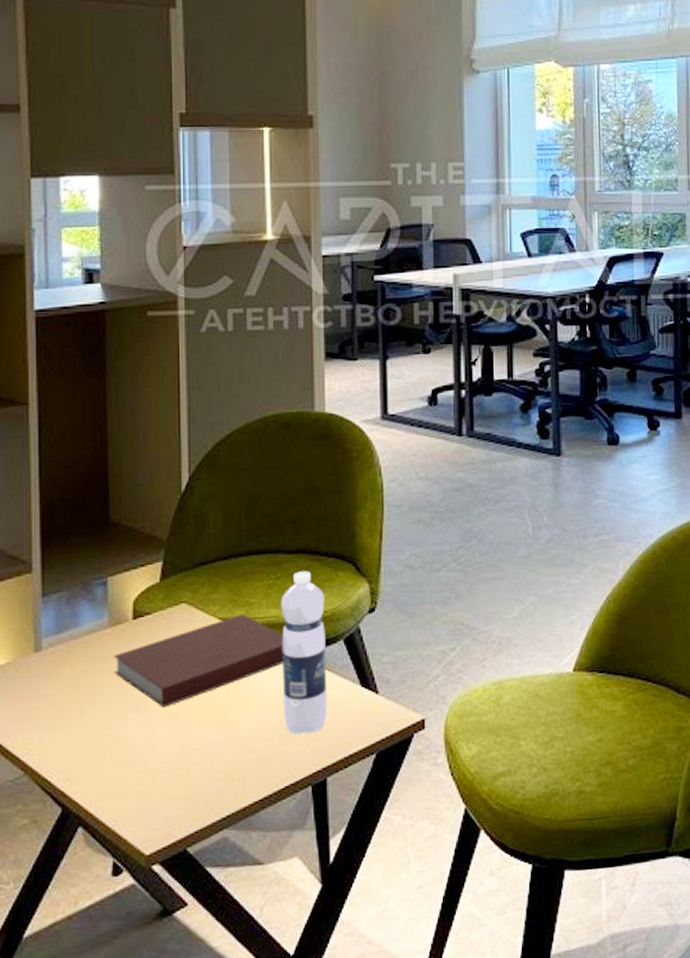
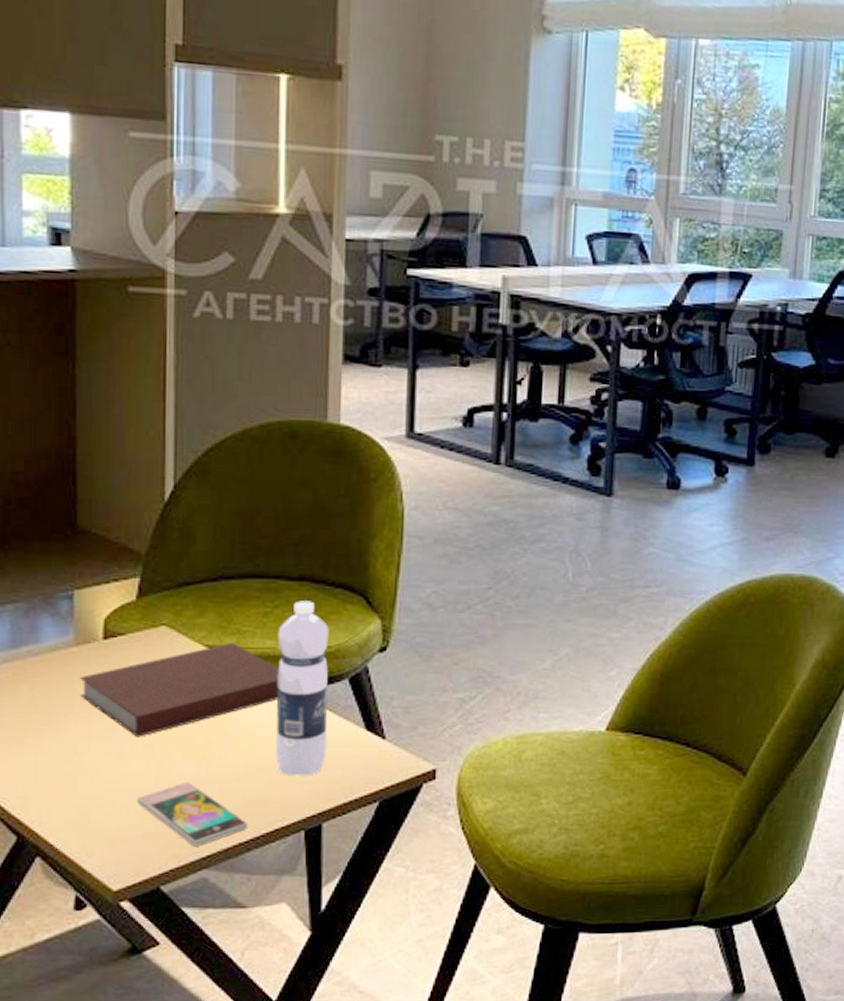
smartphone: none [165,746,262,808] -> present [137,781,248,846]

